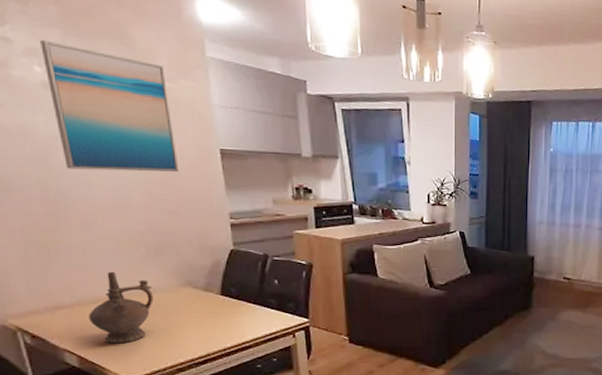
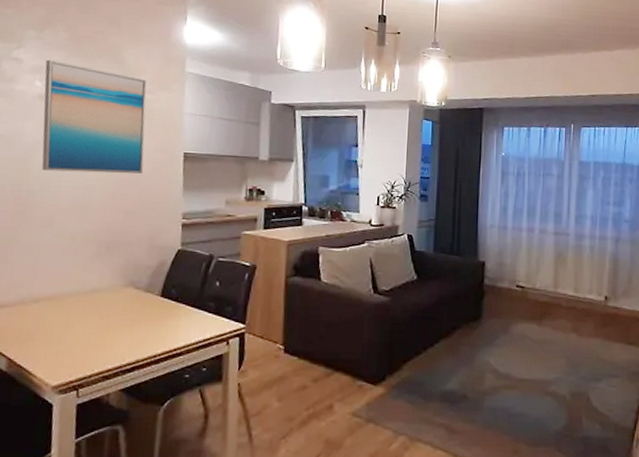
ceremonial vessel: present [89,271,154,344] -> none [27,269,96,346]

